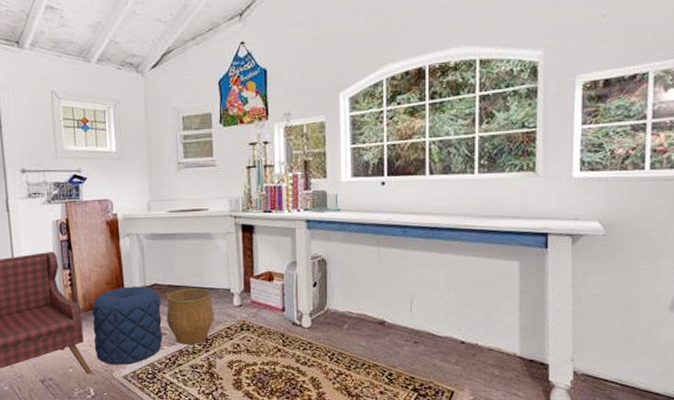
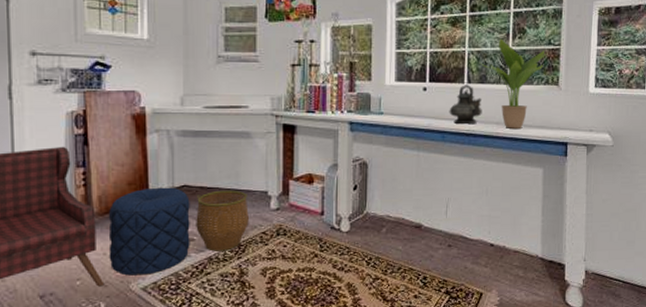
teapot: none [410,176,447,218] -> present [449,84,482,125]
potted plant: none [441,125,521,220] -> present [479,38,548,128]

